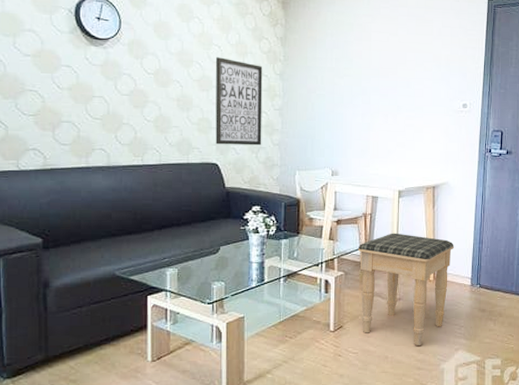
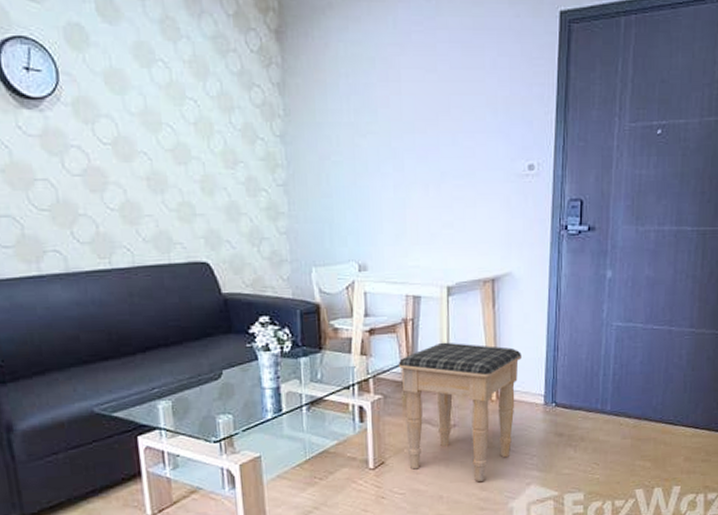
wall art: present [215,57,263,146] -> none [193,116,264,237]

